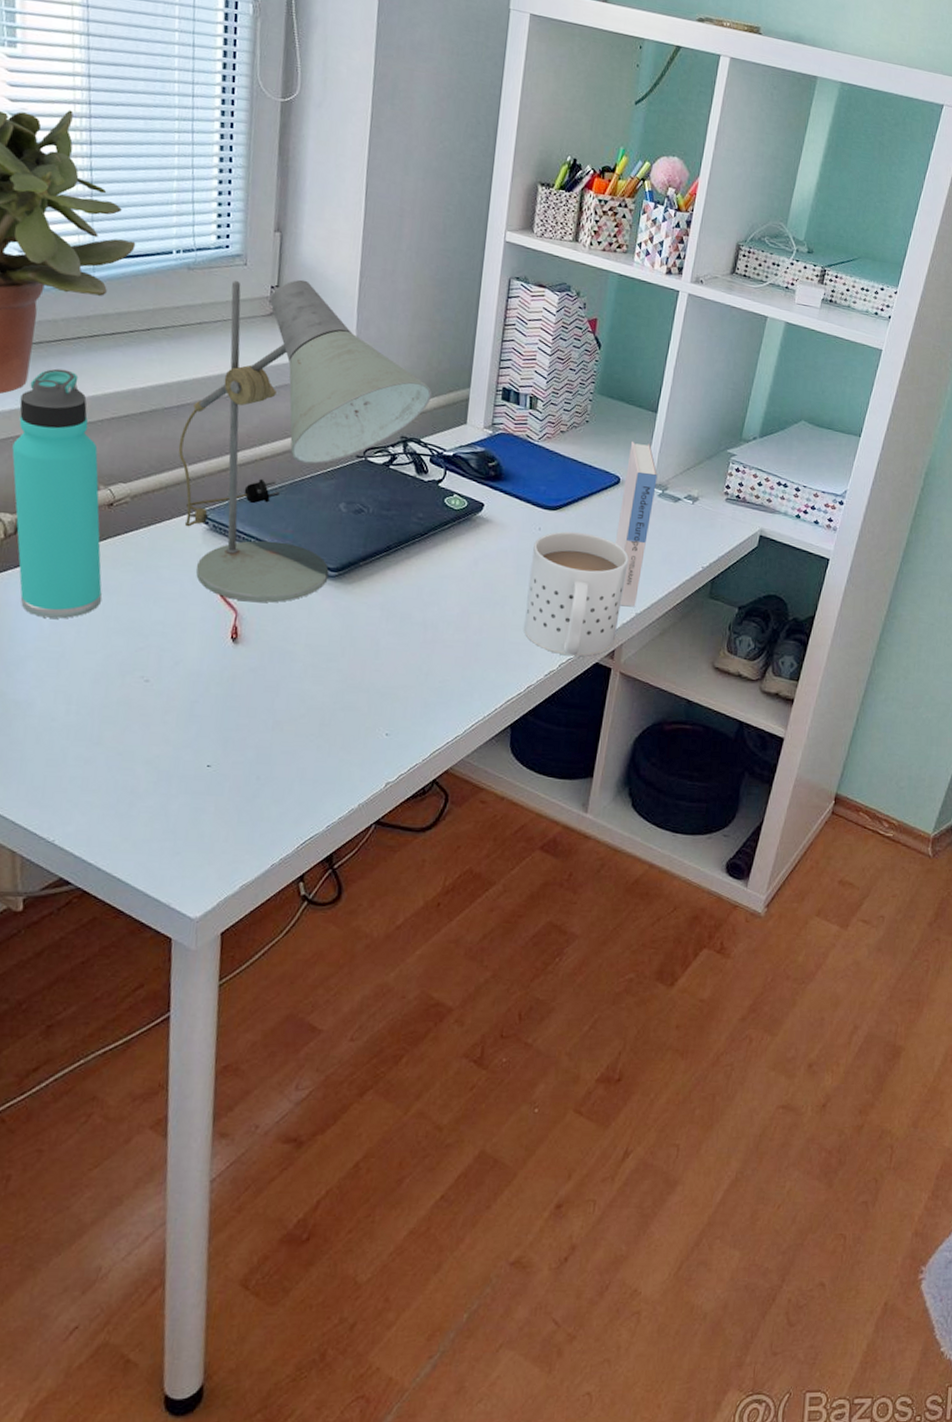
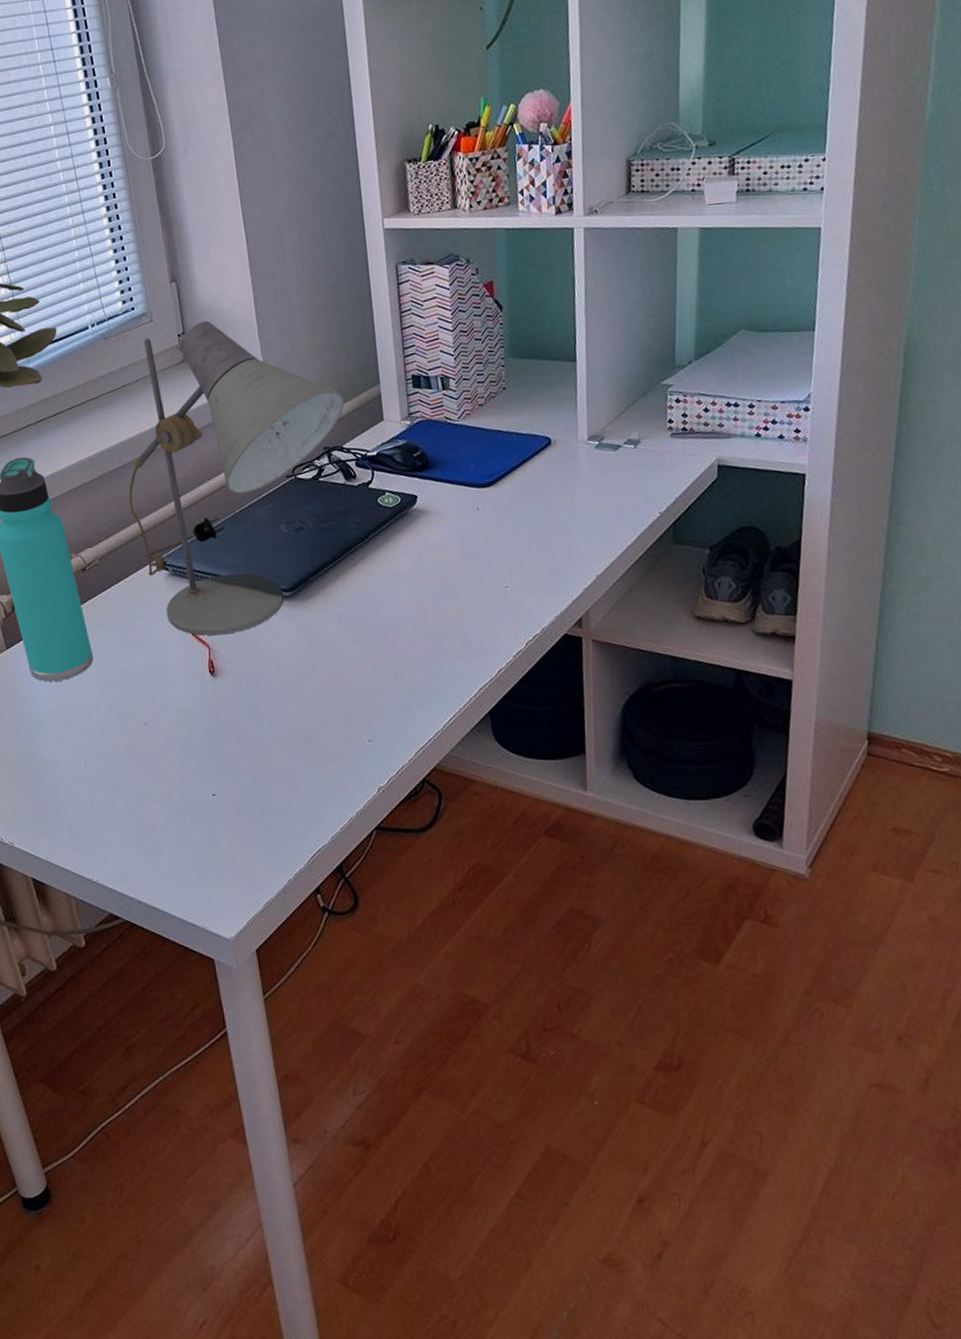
mug: present [523,531,629,657] -> none [474,502,580,633]
book: present [615,440,658,607] -> none [554,394,595,571]

